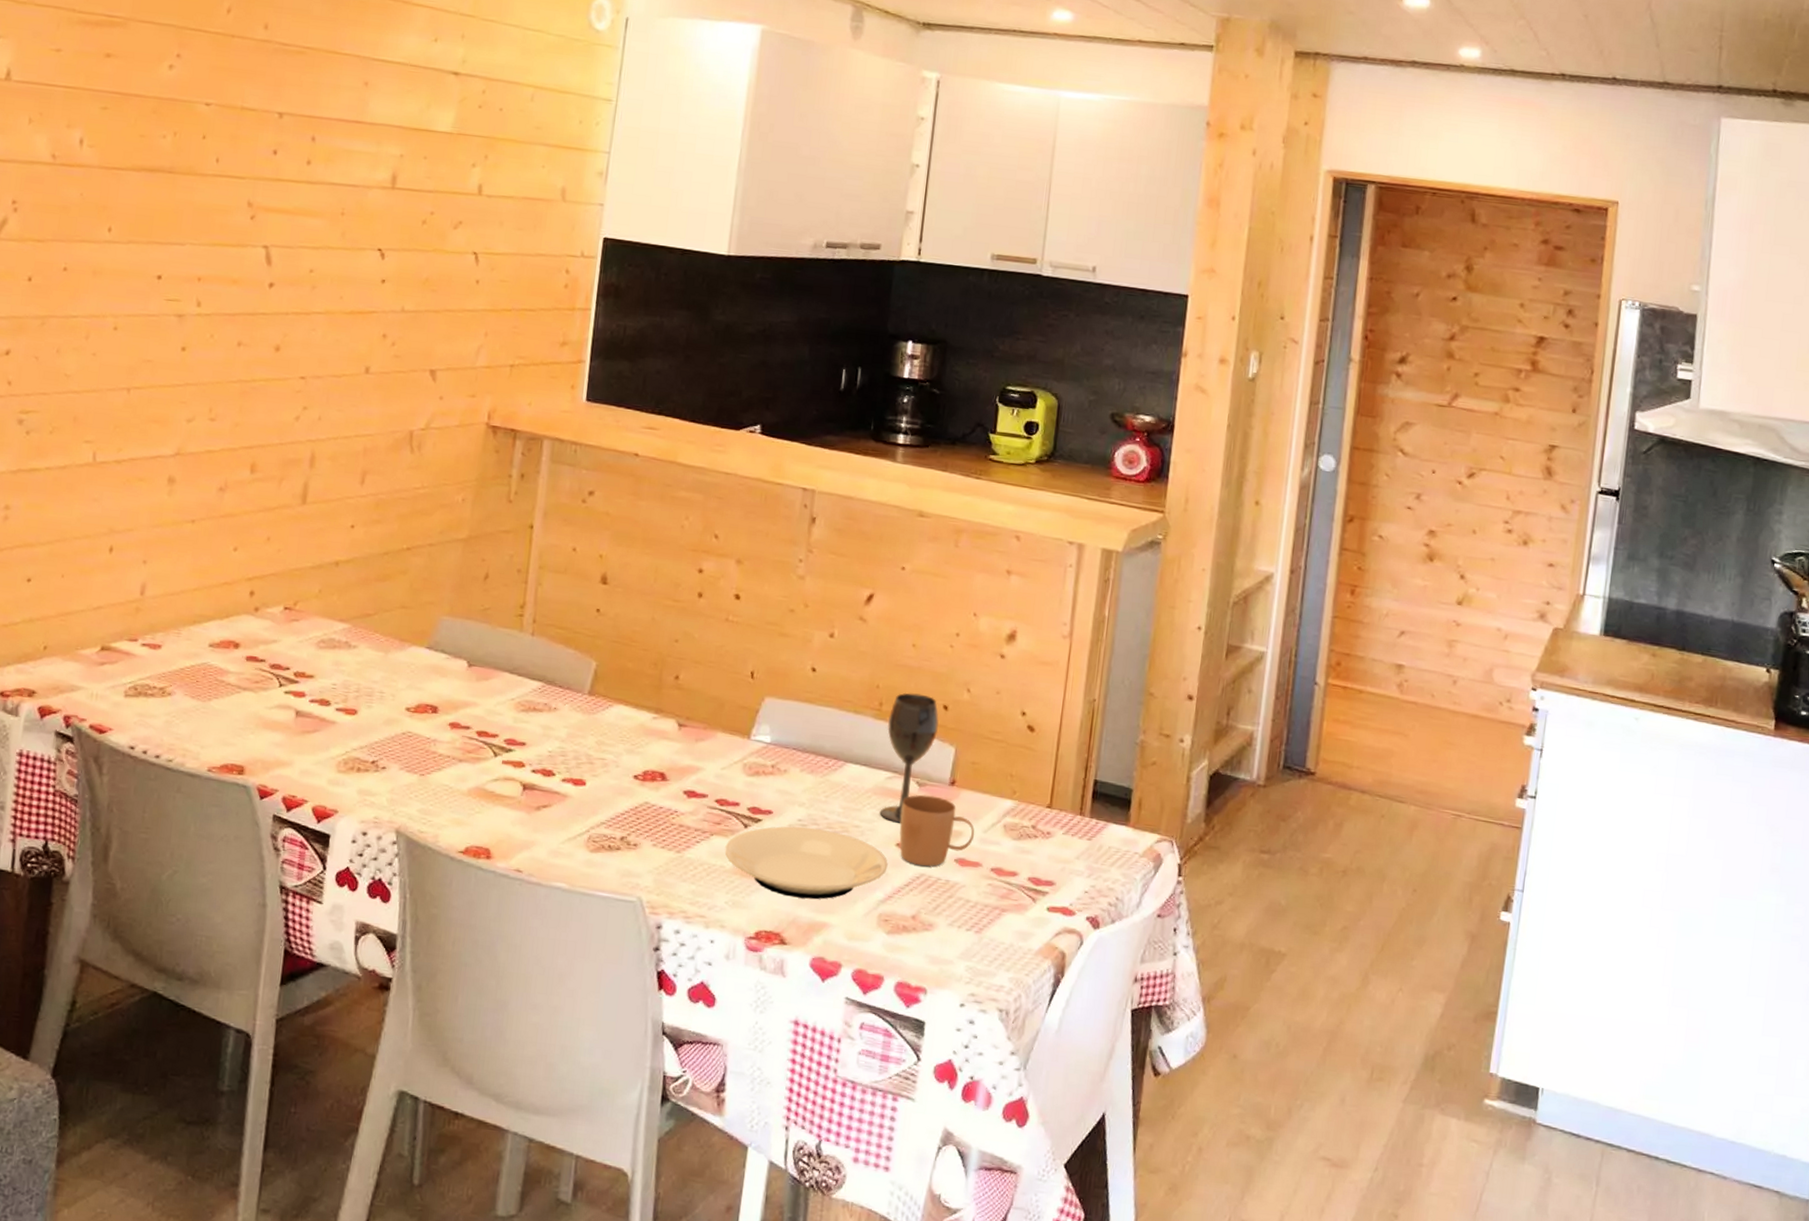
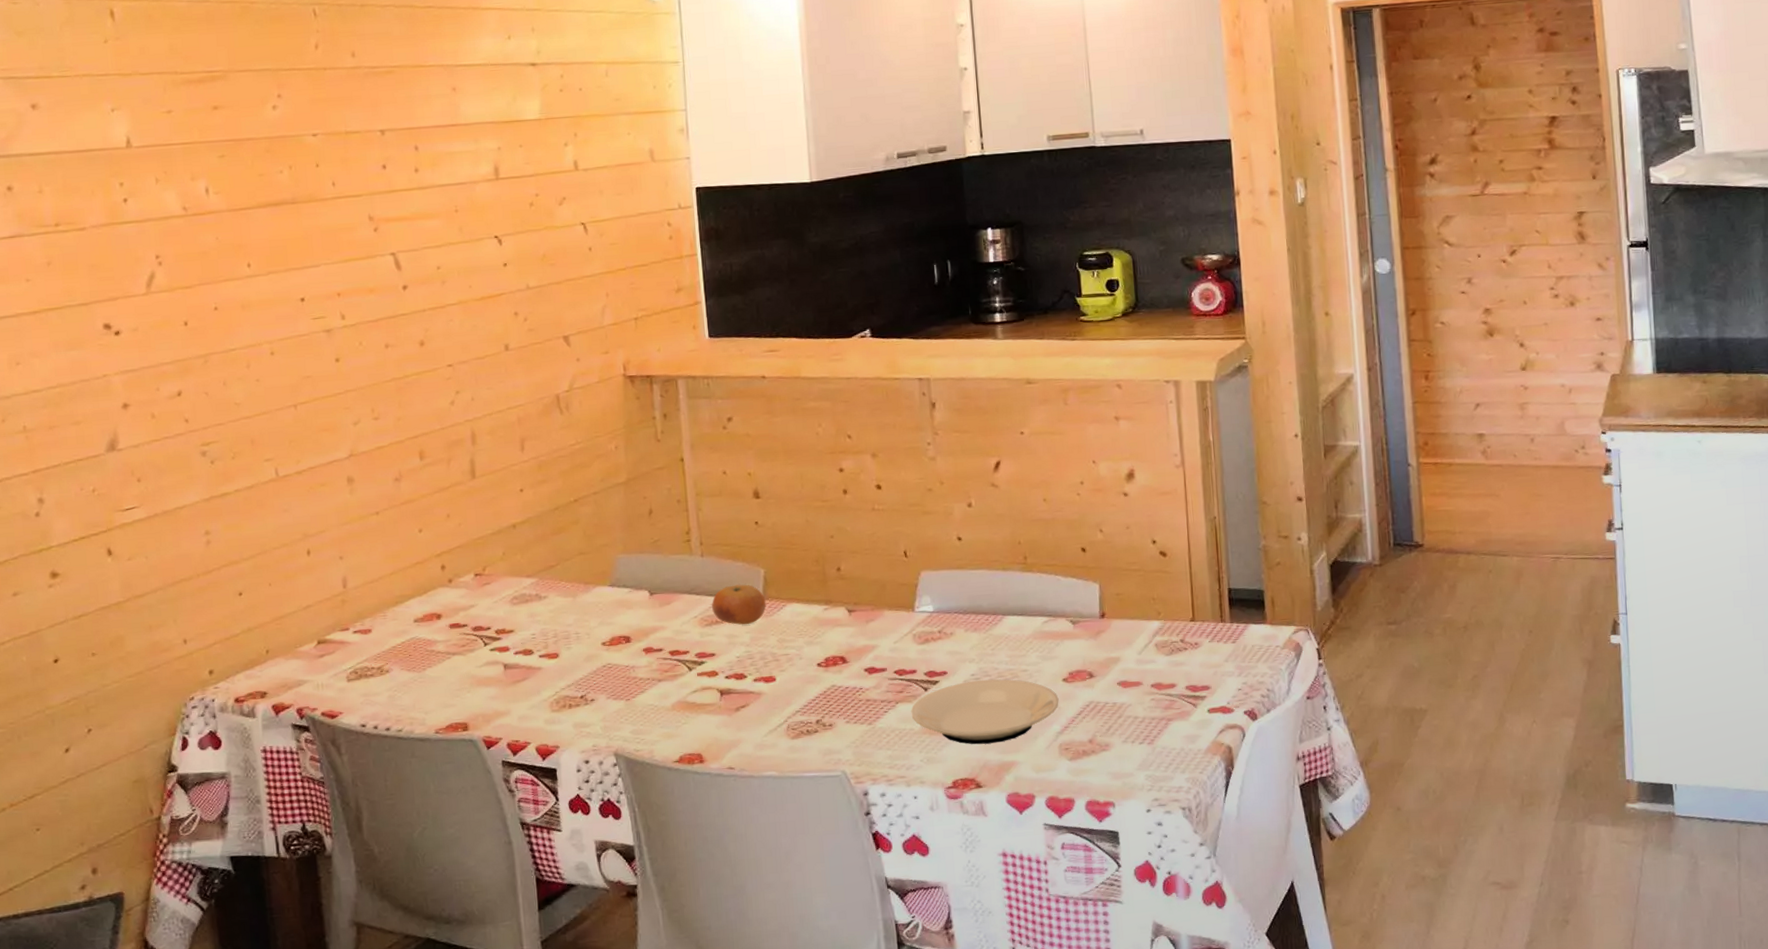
fruit: none [532,672,592,718] -> present [712,584,766,625]
wine glass: present [879,692,939,823] -> none [1033,542,1081,661]
mug: present [899,794,975,867] -> none [1061,630,1131,695]

